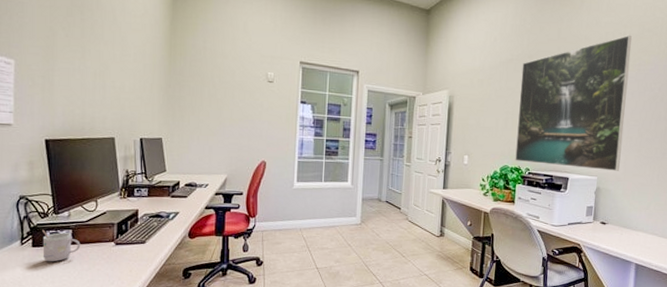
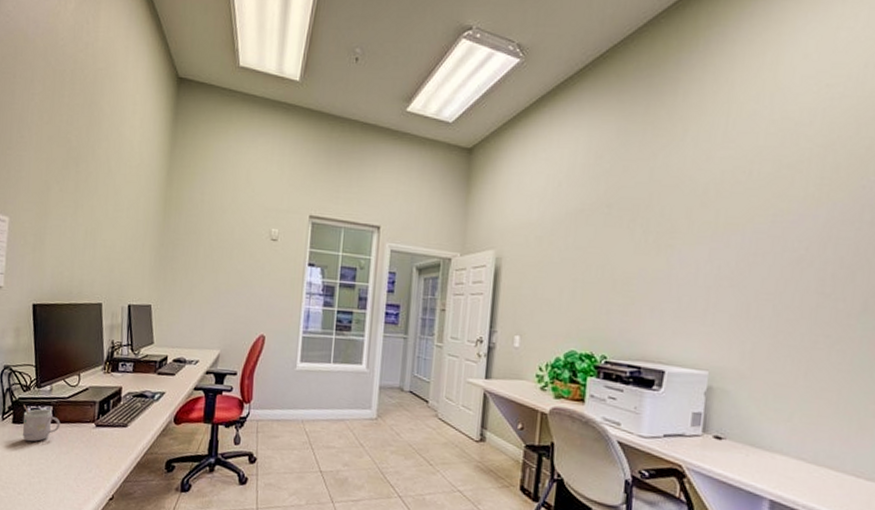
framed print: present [515,35,632,171] -> none [585,174,762,365]

